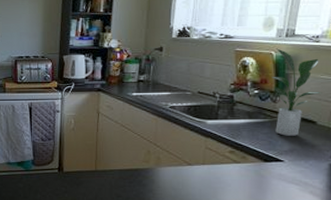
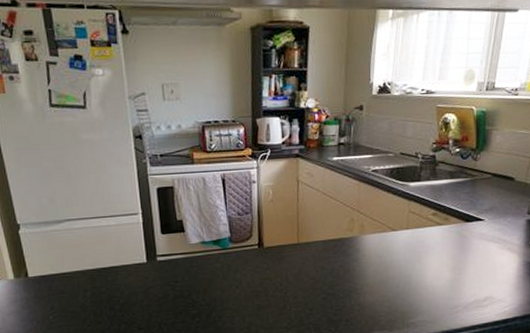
potted plant: present [272,48,322,136] -> none [473,103,520,195]

